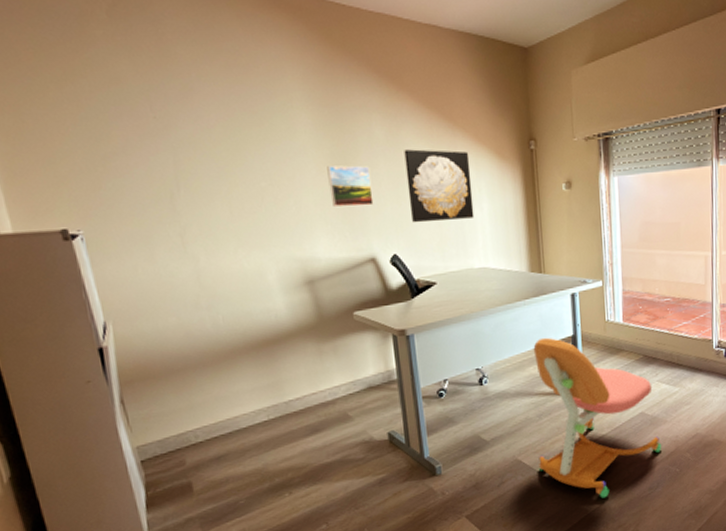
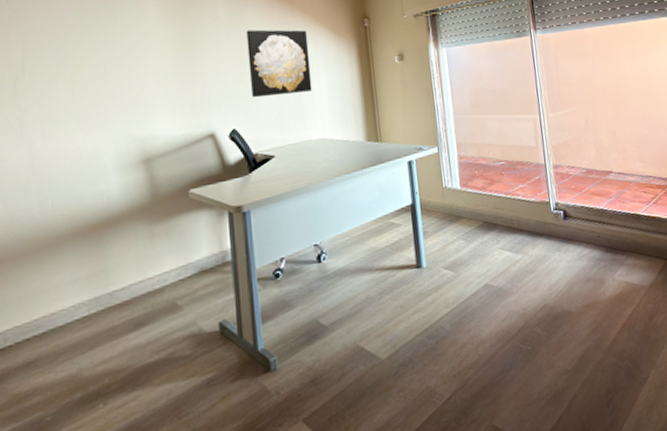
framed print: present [327,165,374,208] -> none [172,46,215,86]
office chair: present [533,337,662,499] -> none [372,207,511,388]

